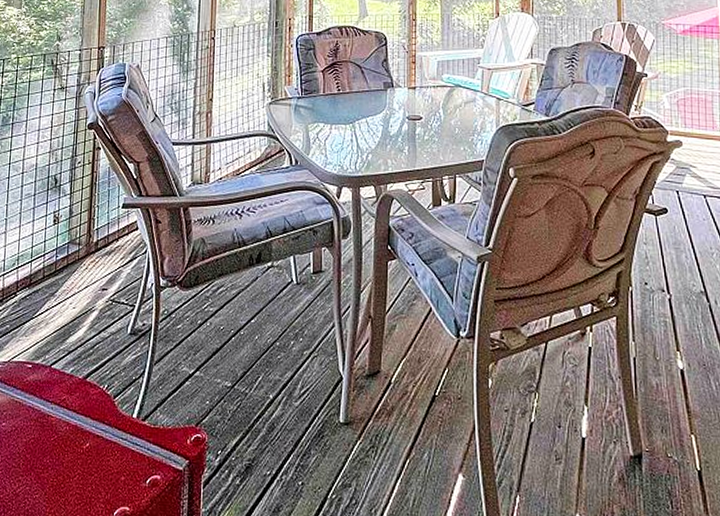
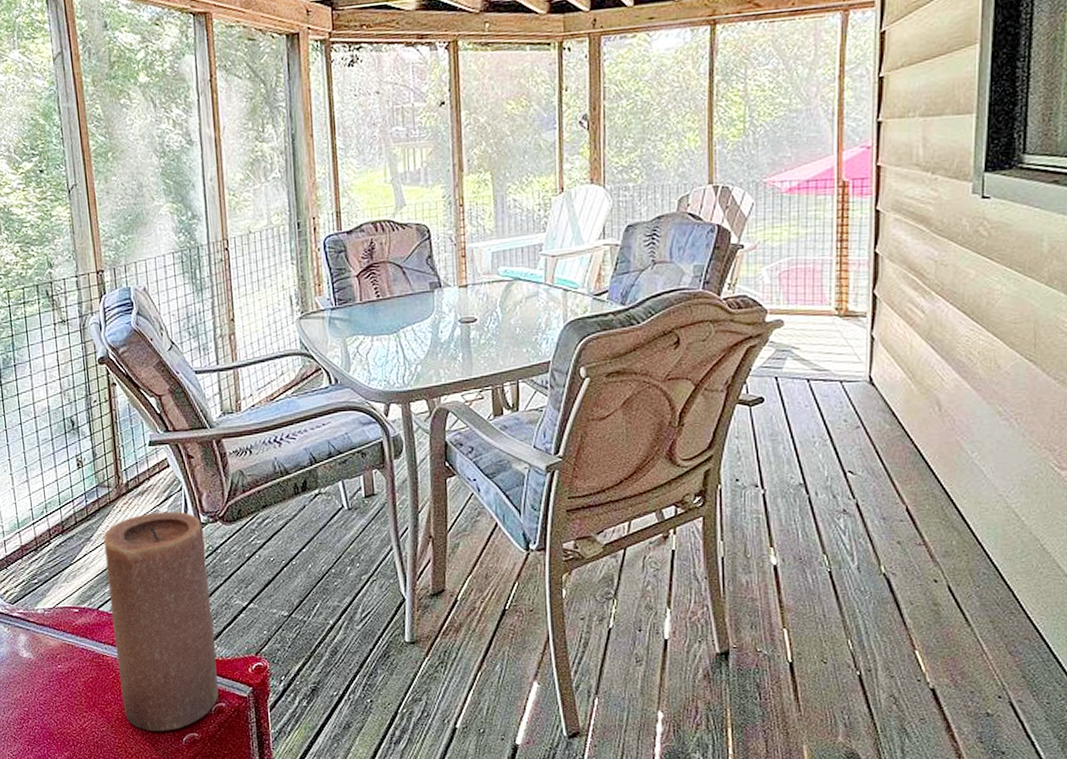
candle: none [60,272,161,504] -> present [103,511,219,732]

